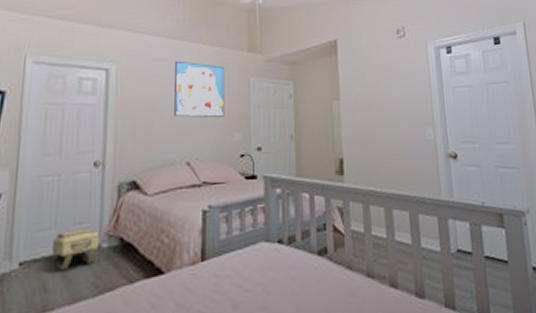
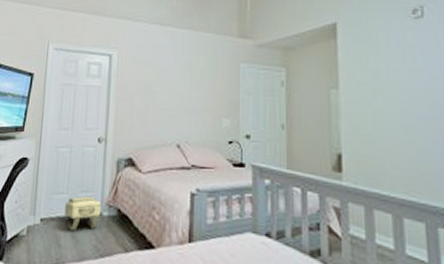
wall art: present [174,60,225,118] -> none [167,46,215,102]

